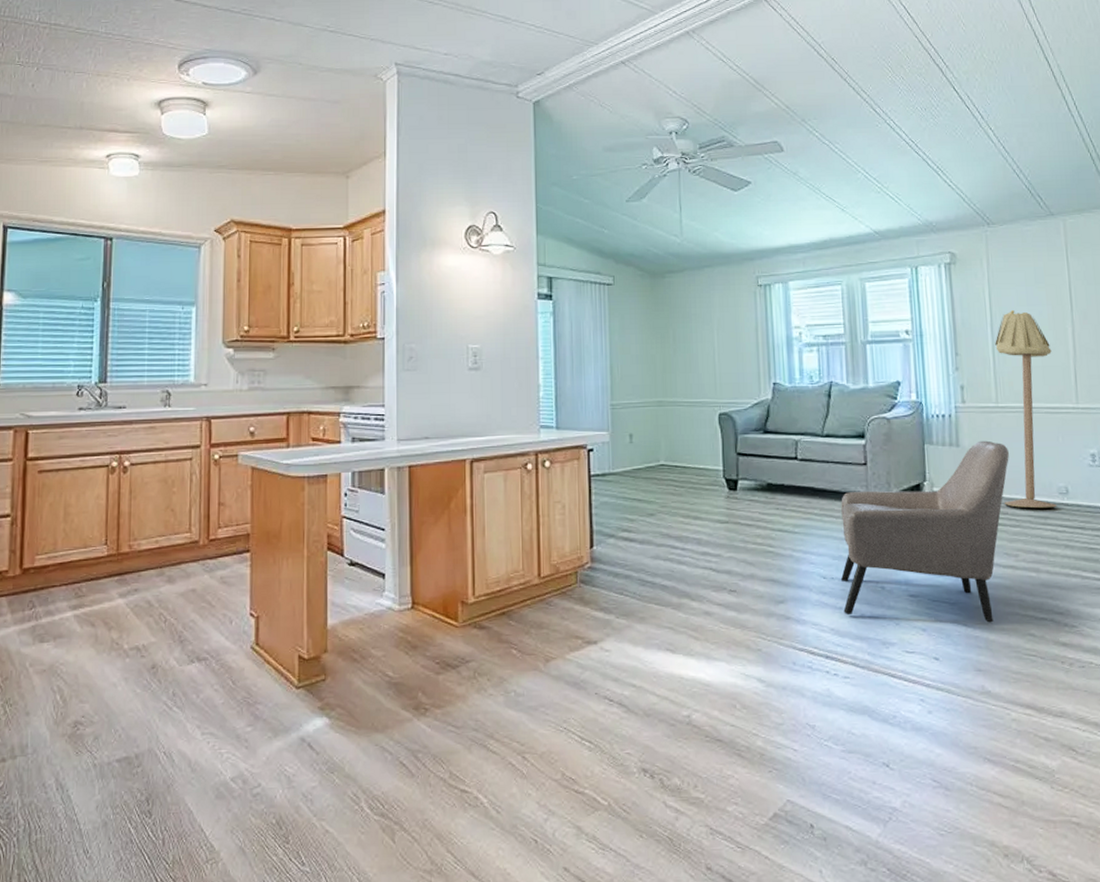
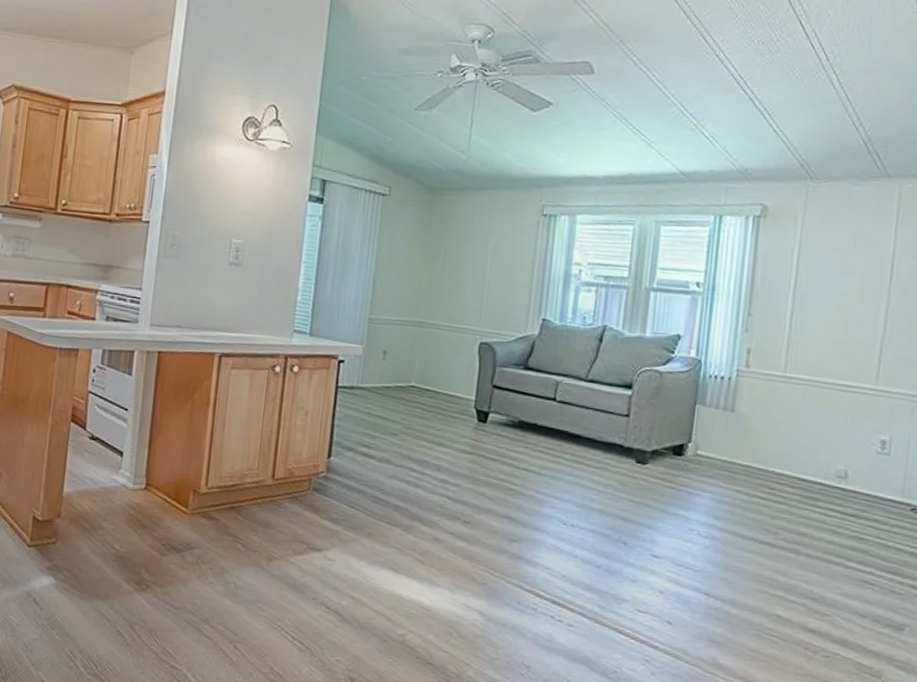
armchair: present [841,440,1009,623] -> none [578,409,789,597]
floor lamp: present [995,310,1057,509] -> none [772,275,858,491]

